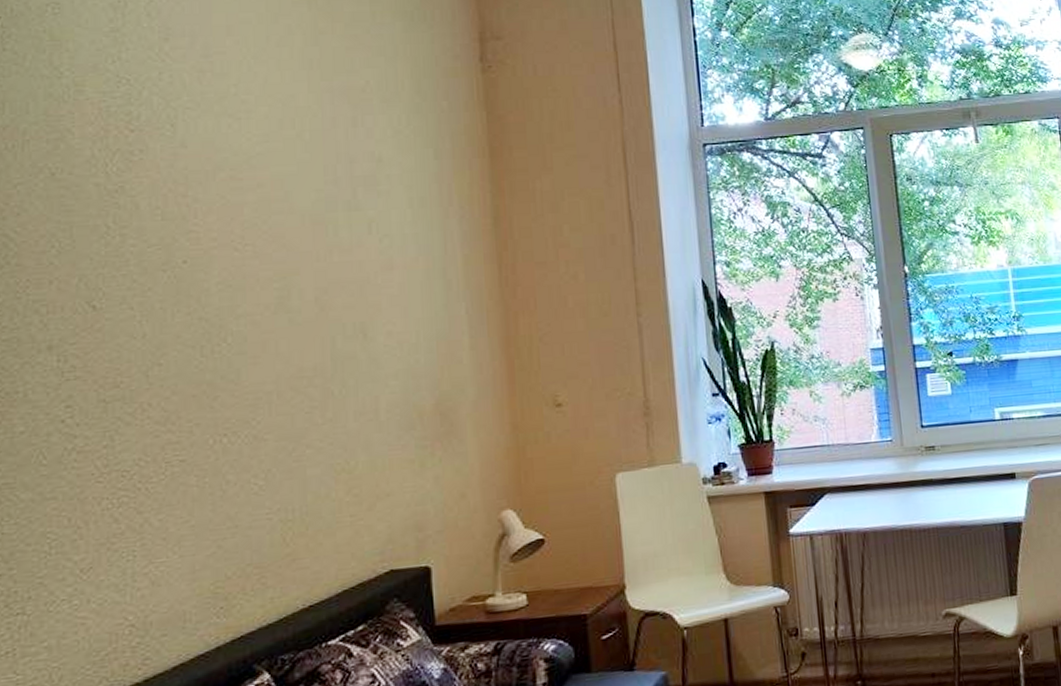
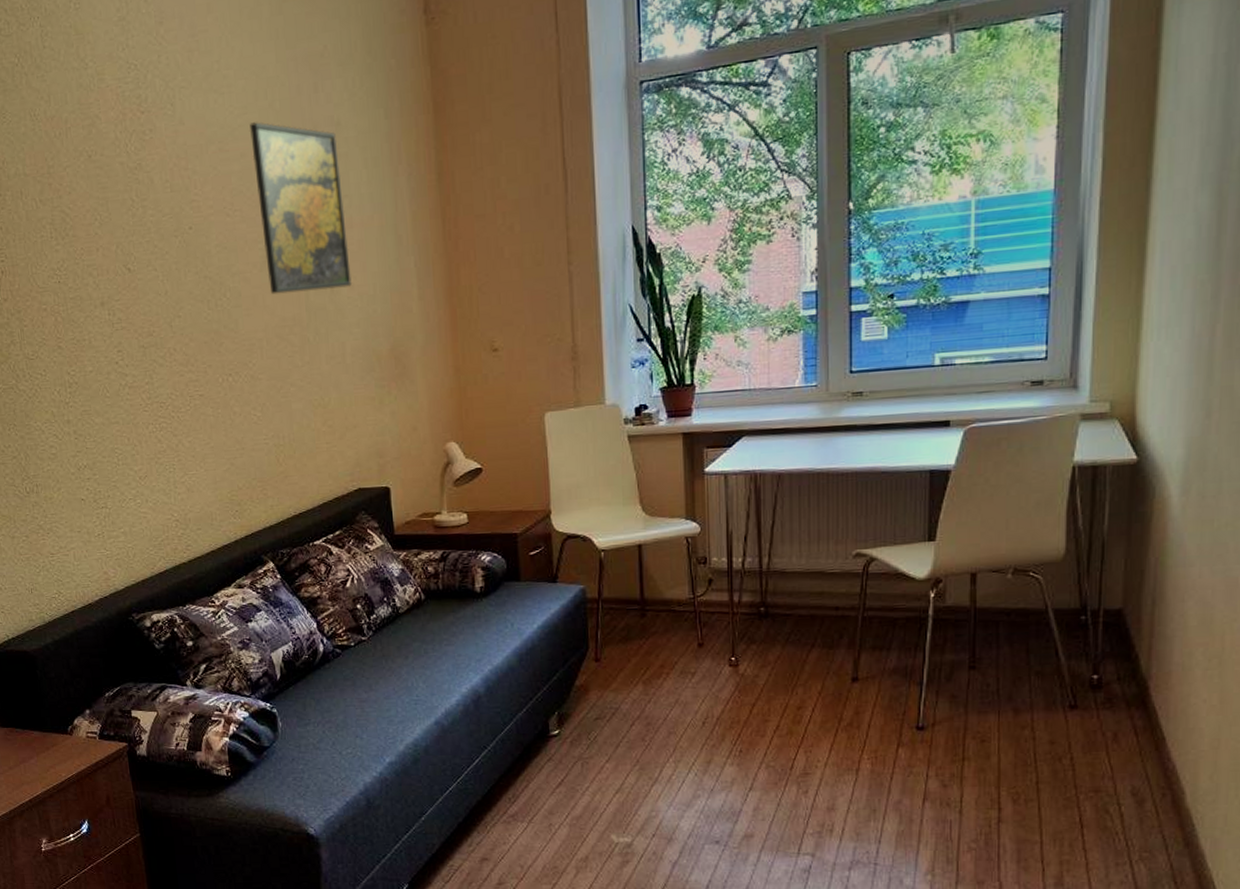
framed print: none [271,151,390,341] -> present [250,121,352,295]

